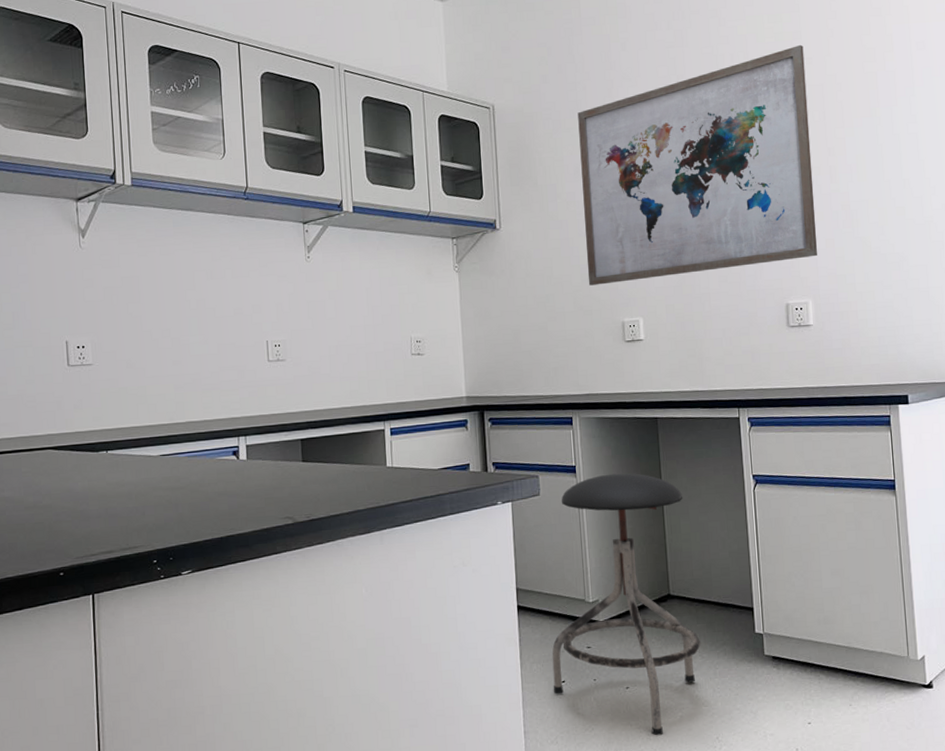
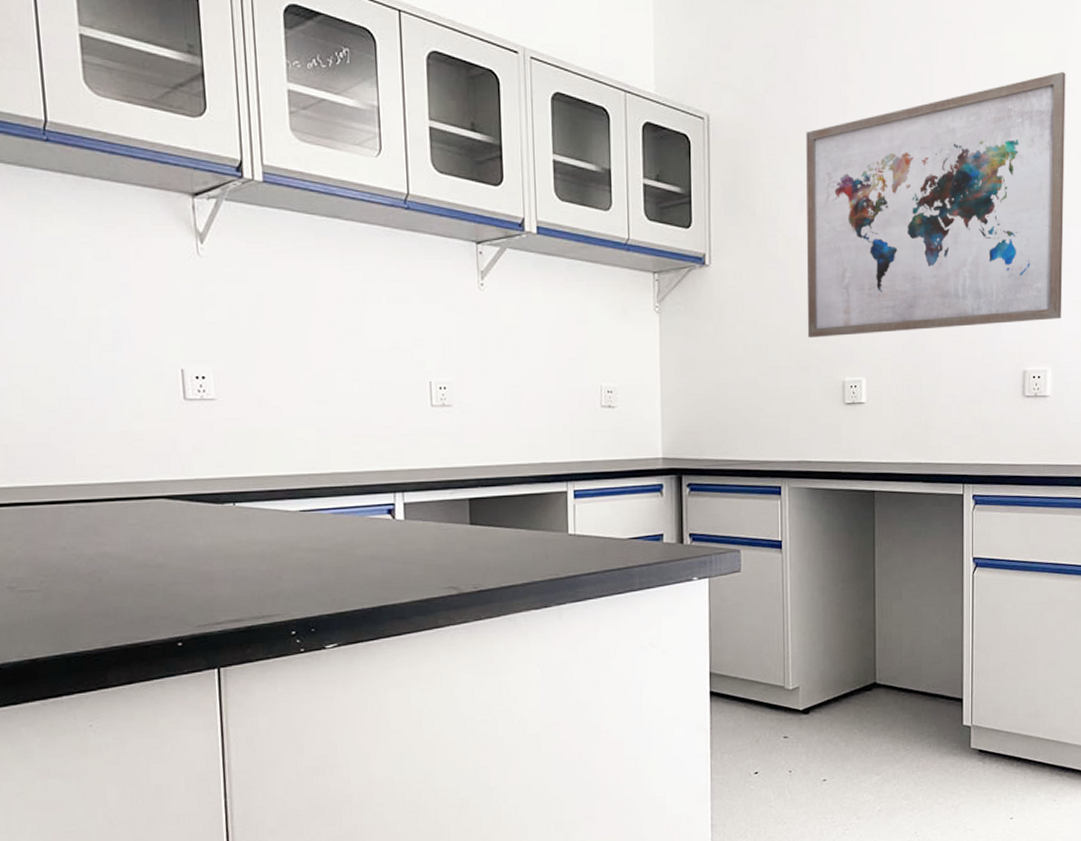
stool: present [552,473,702,736] -> none [744,550,906,830]

